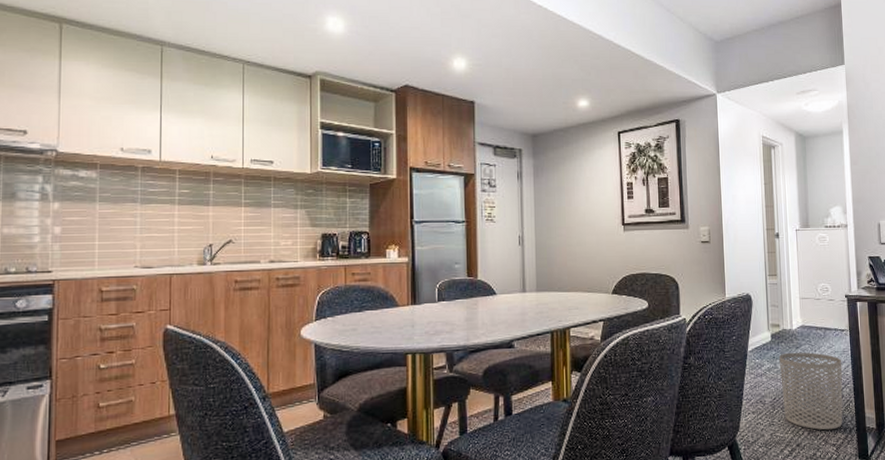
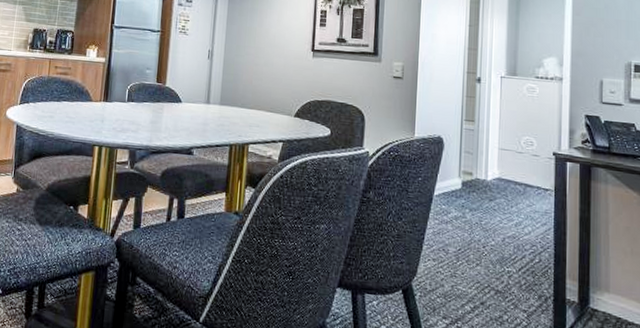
waste bin: present [779,352,843,431] -> none [469,203,543,295]

